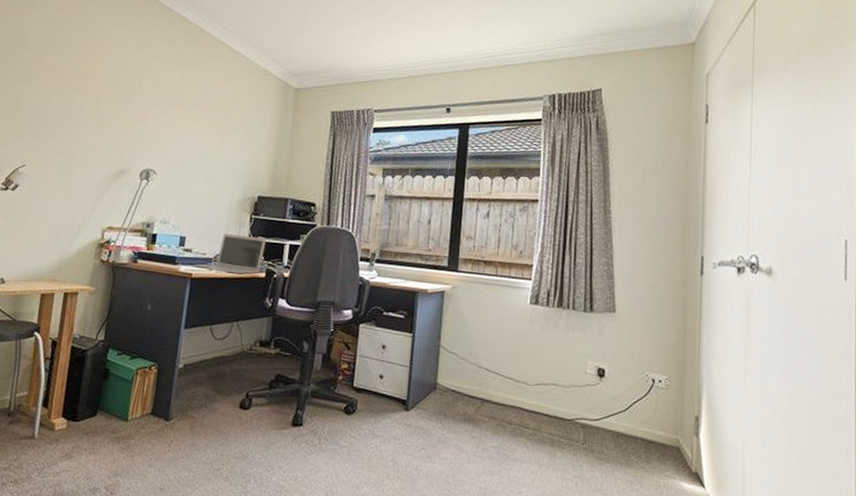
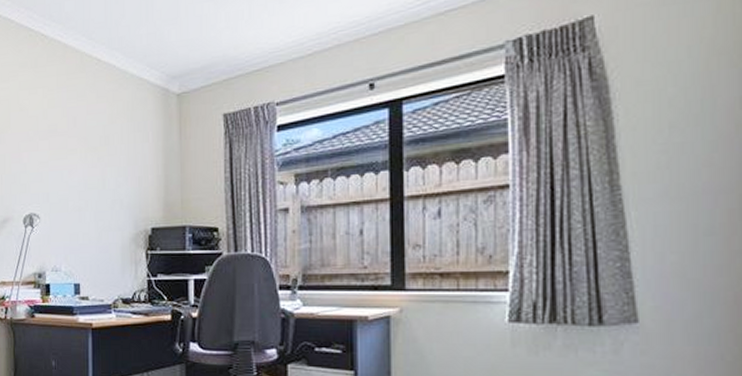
laptop: present [193,233,267,275] -> none [93,274,168,319]

